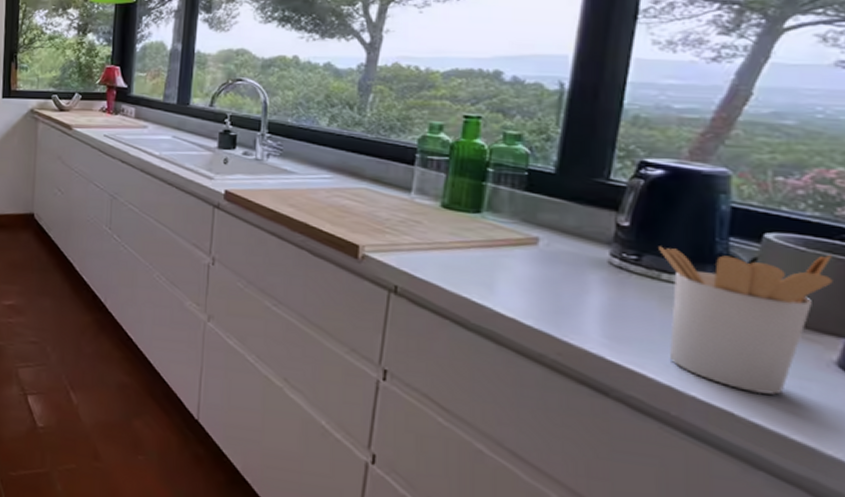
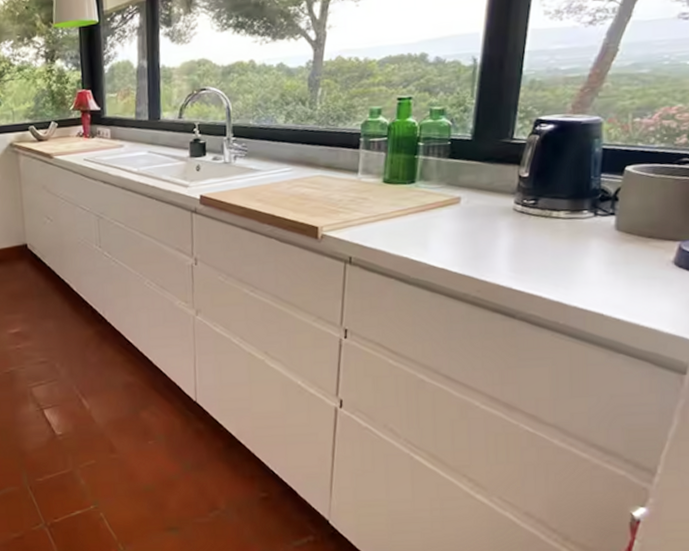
utensil holder: present [659,246,833,395] -> none [550,176,672,296]

